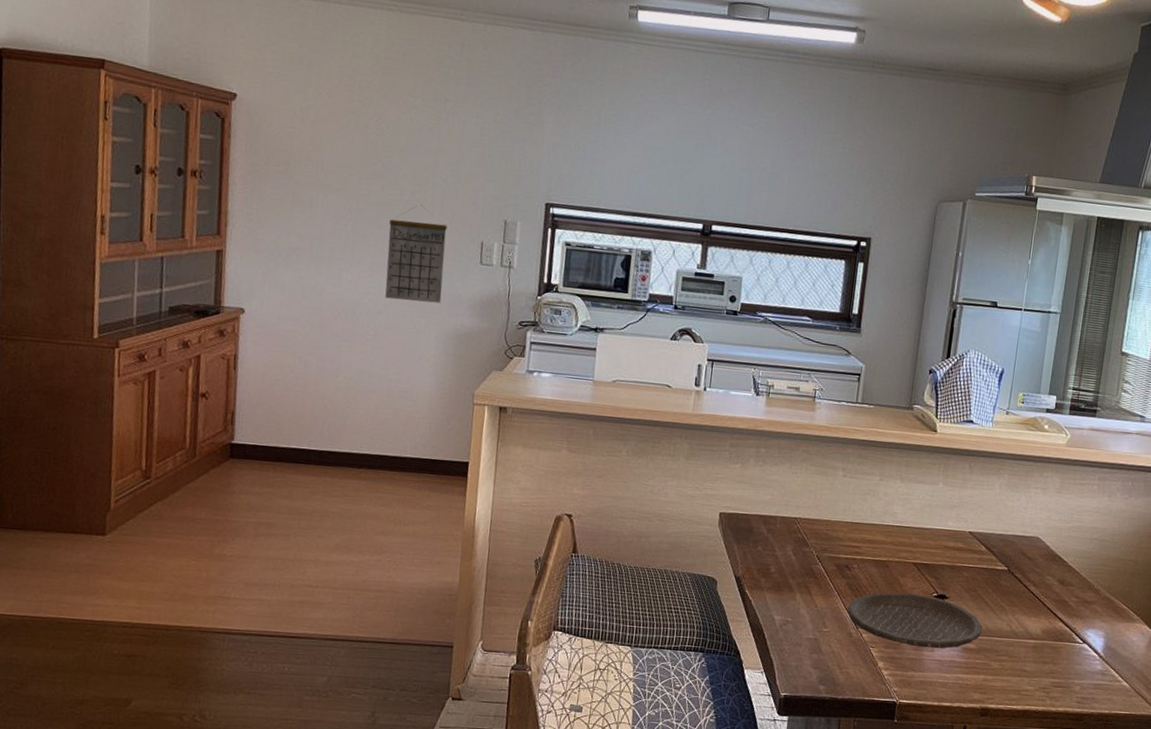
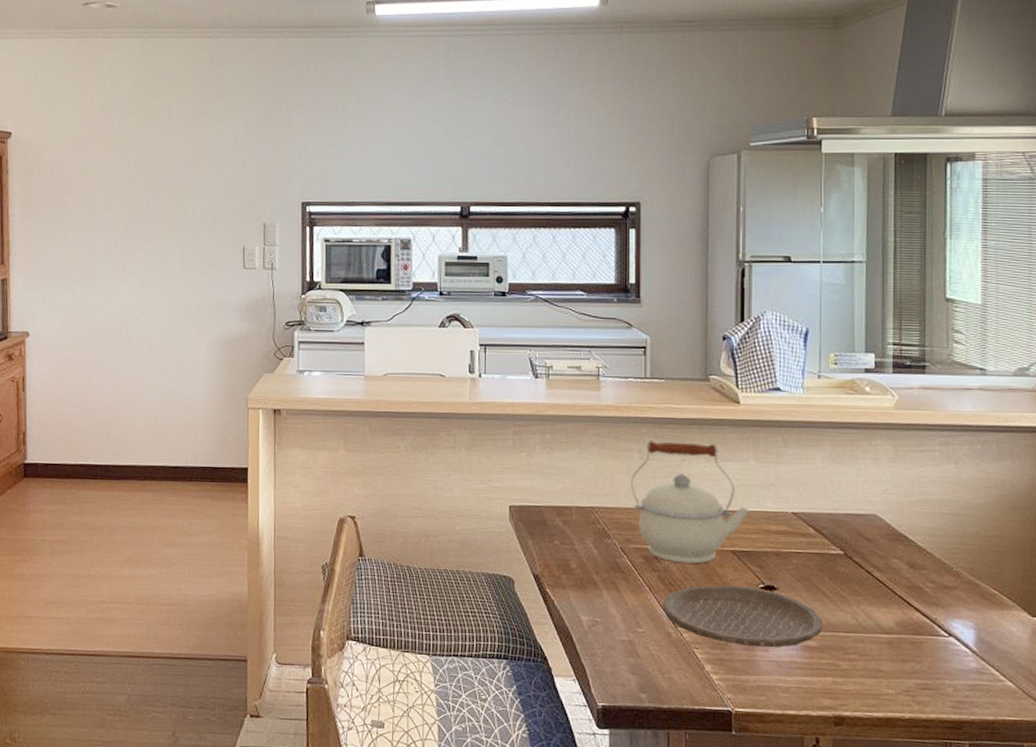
calendar: present [385,205,447,304] -> none [155,217,210,311]
kettle: none [831,460,934,573] -> present [630,441,750,564]

